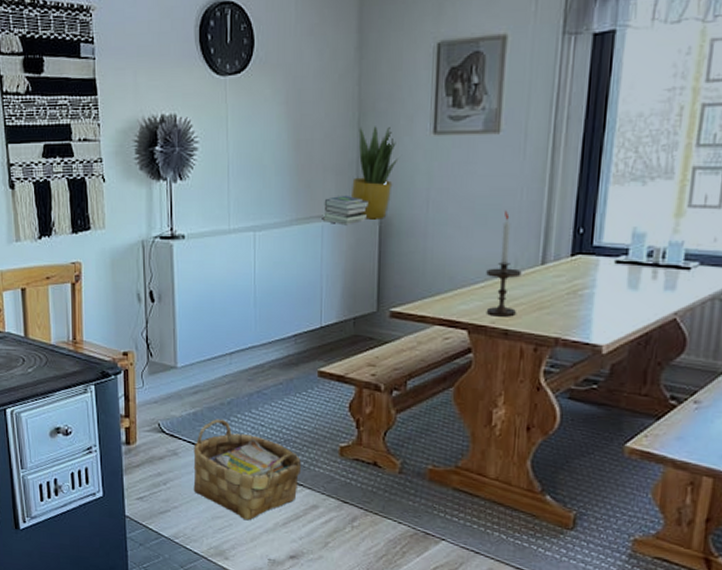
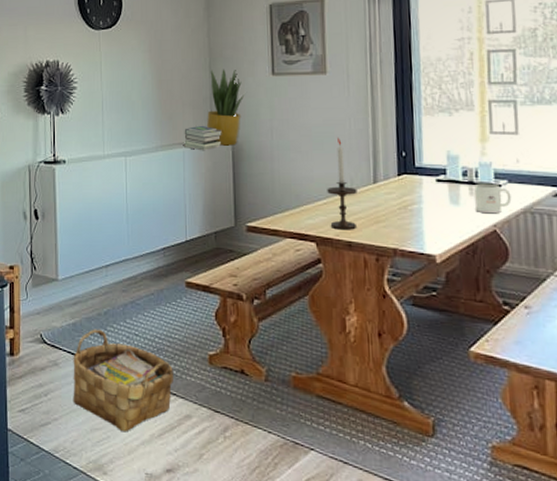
mug: none [655,265,701,301] -> present [473,183,512,214]

